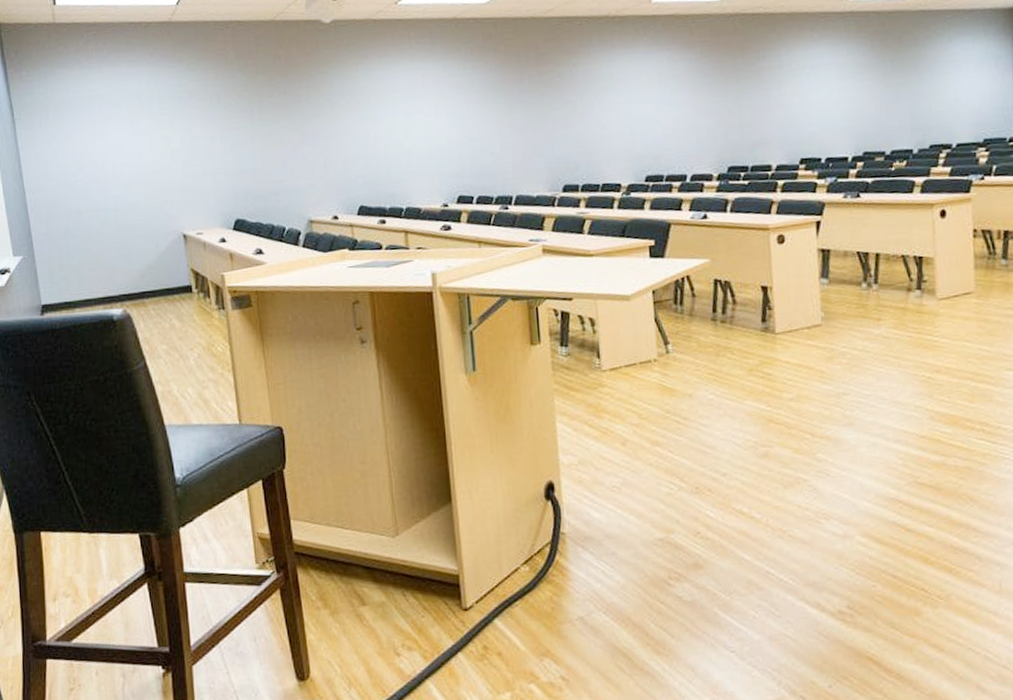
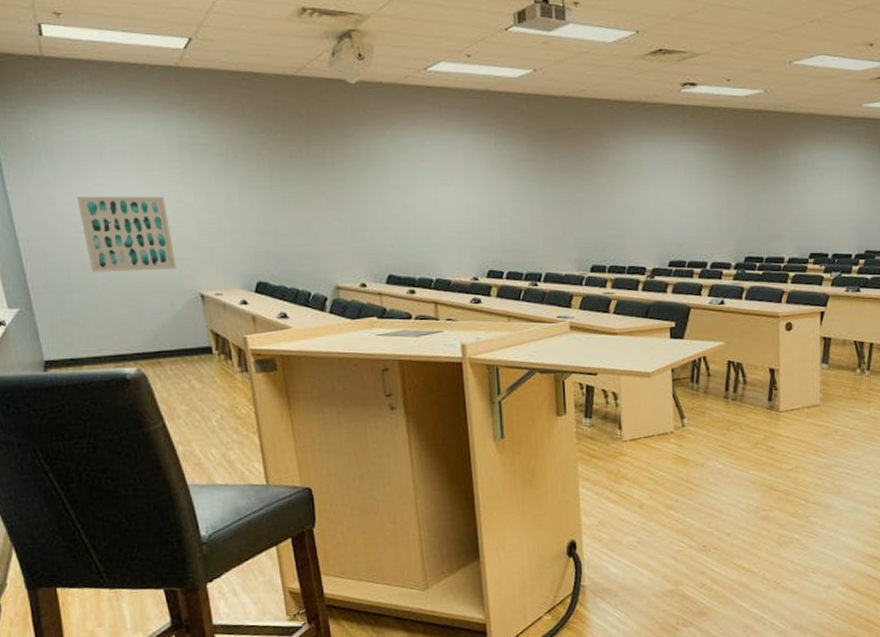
wall art: none [77,142,163,219] -> present [76,196,177,273]

